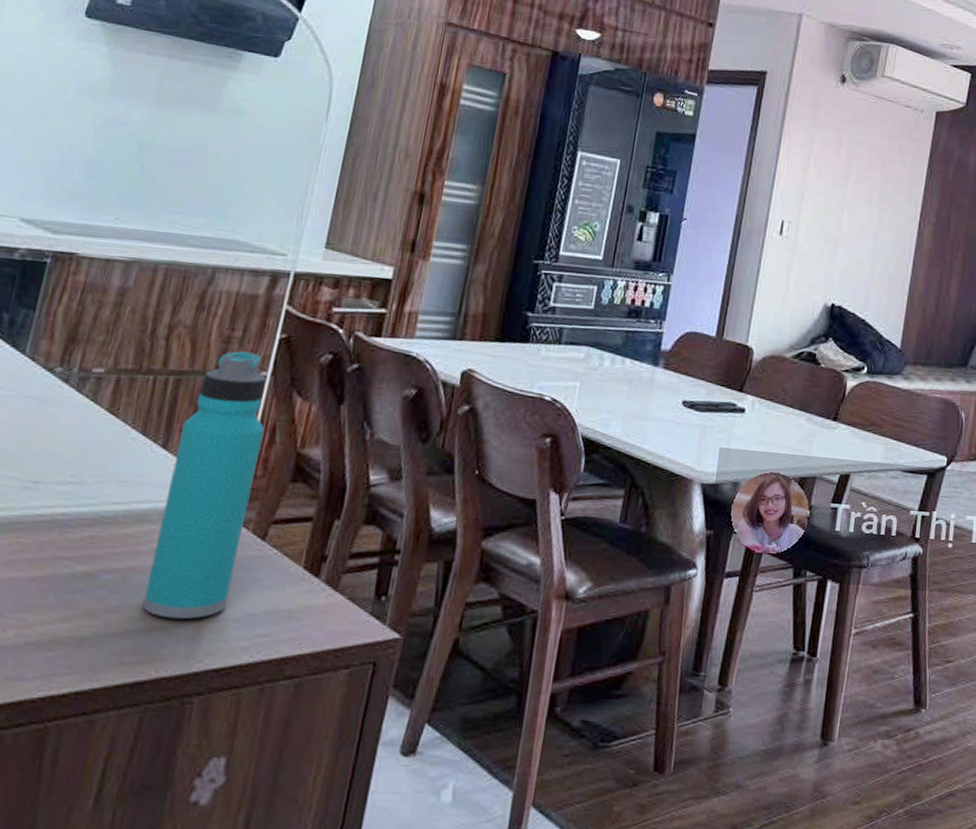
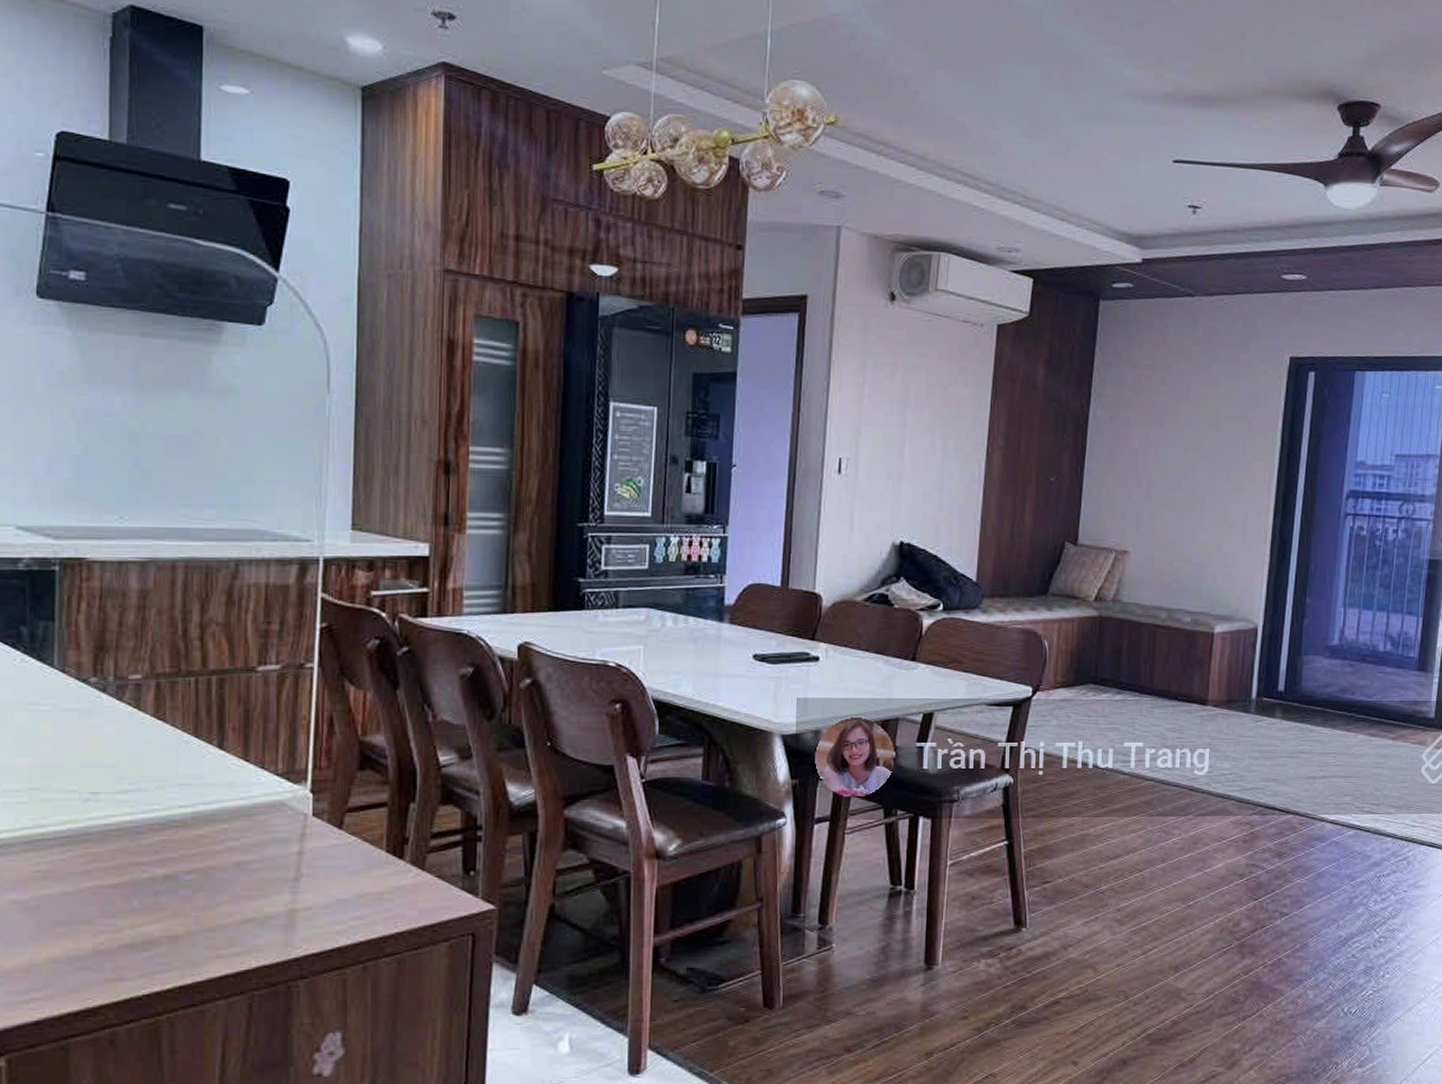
water bottle: present [142,350,266,619] -> none [229,644,320,911]

